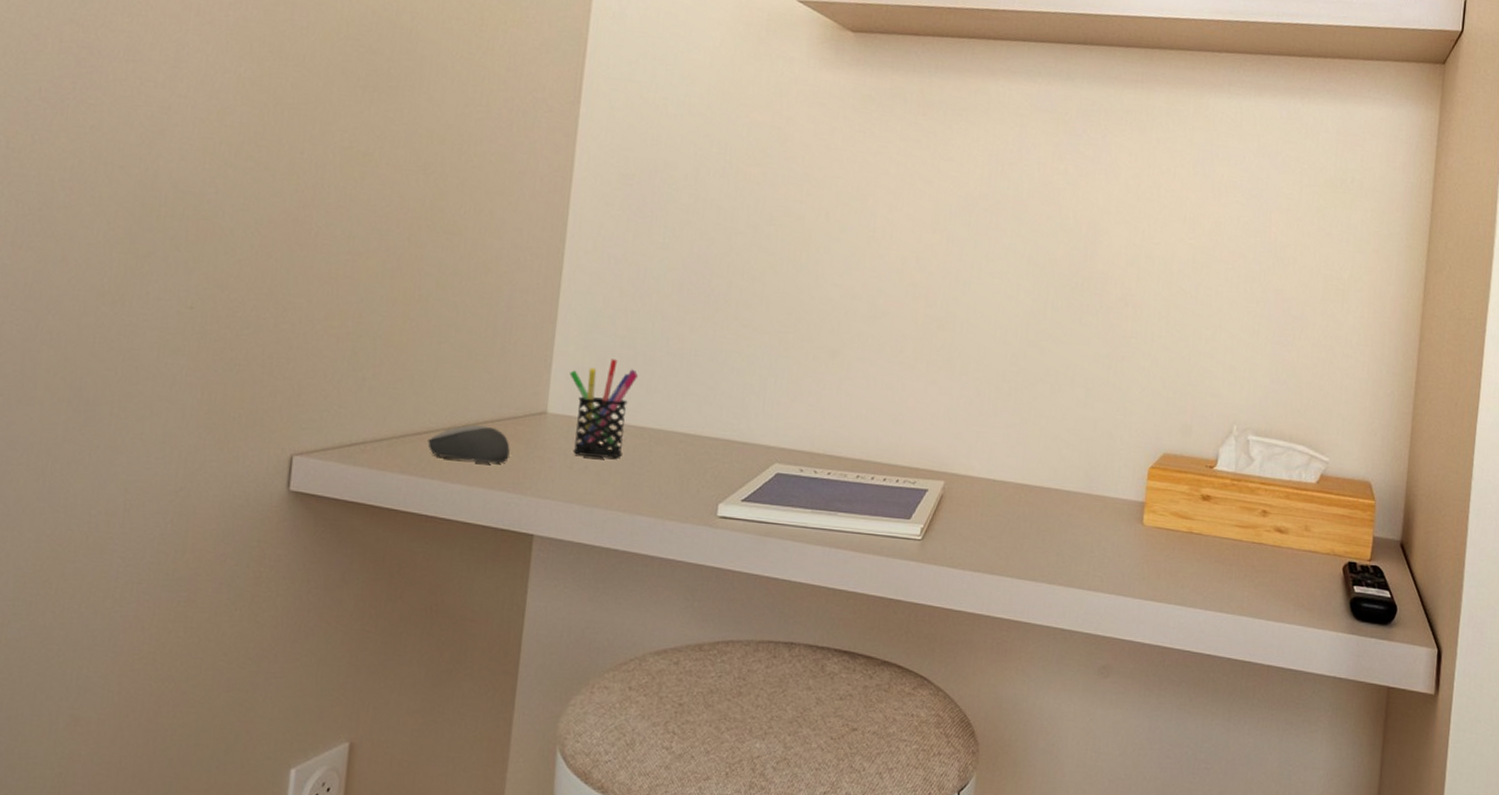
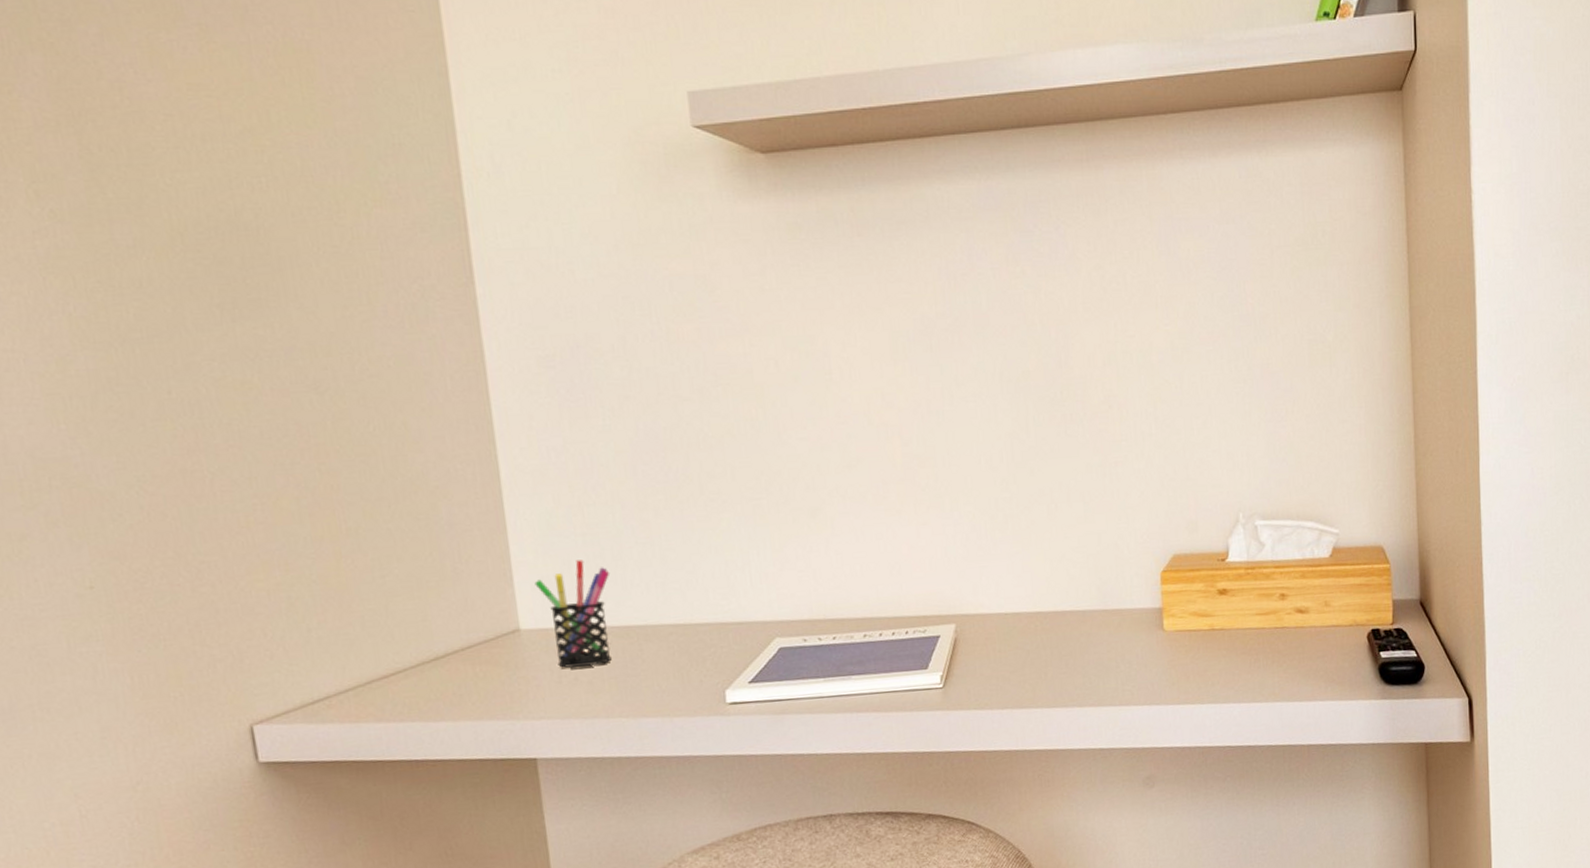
computer mouse: present [427,425,510,463] -> none [397,655,491,698]

